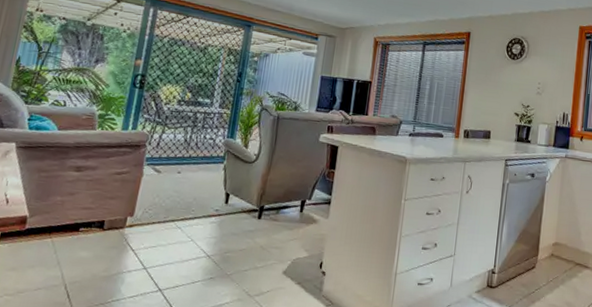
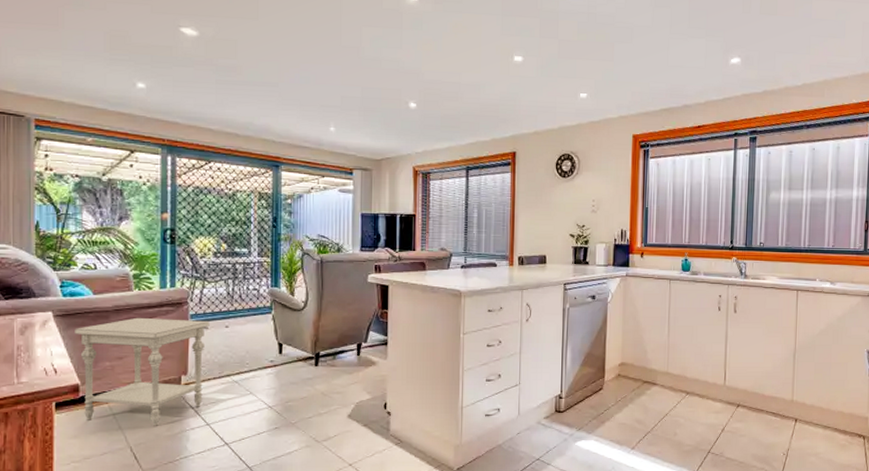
side table: none [26,155,164,265] -> present [75,317,210,426]

